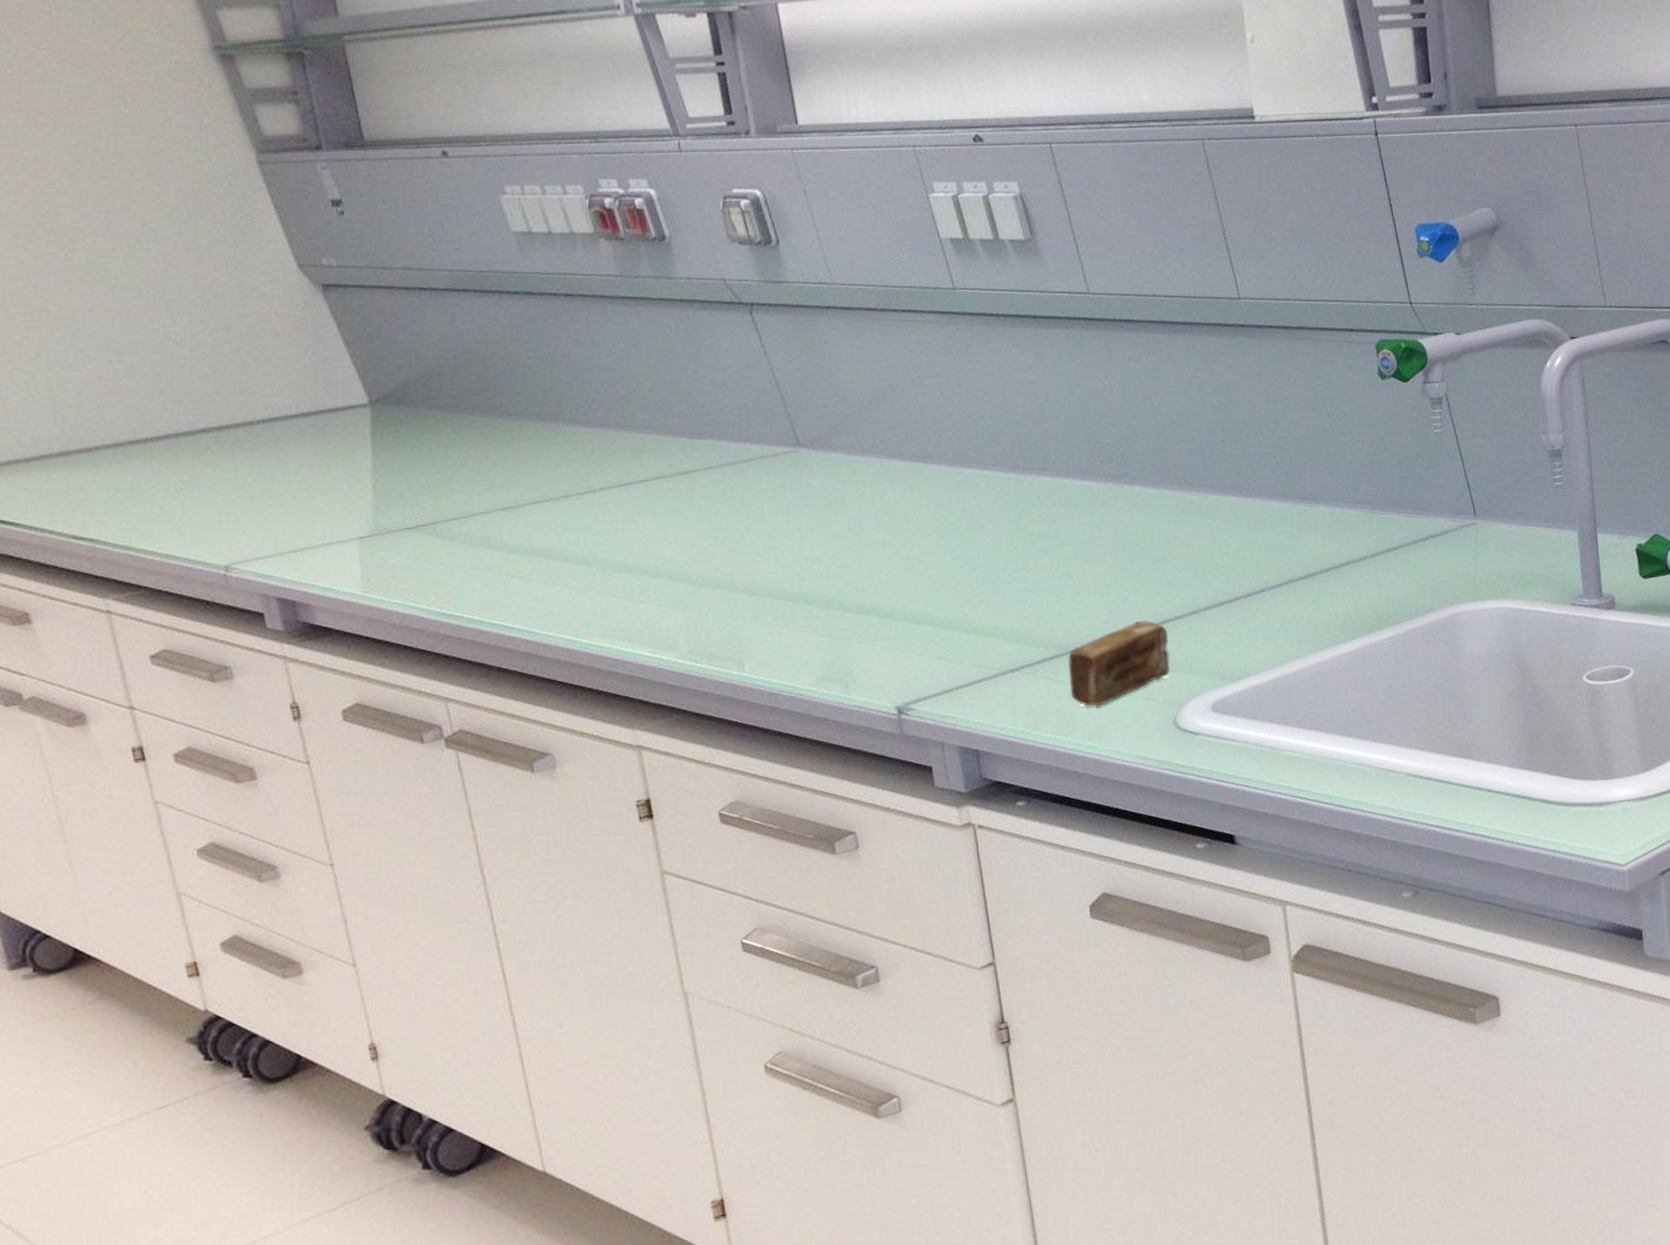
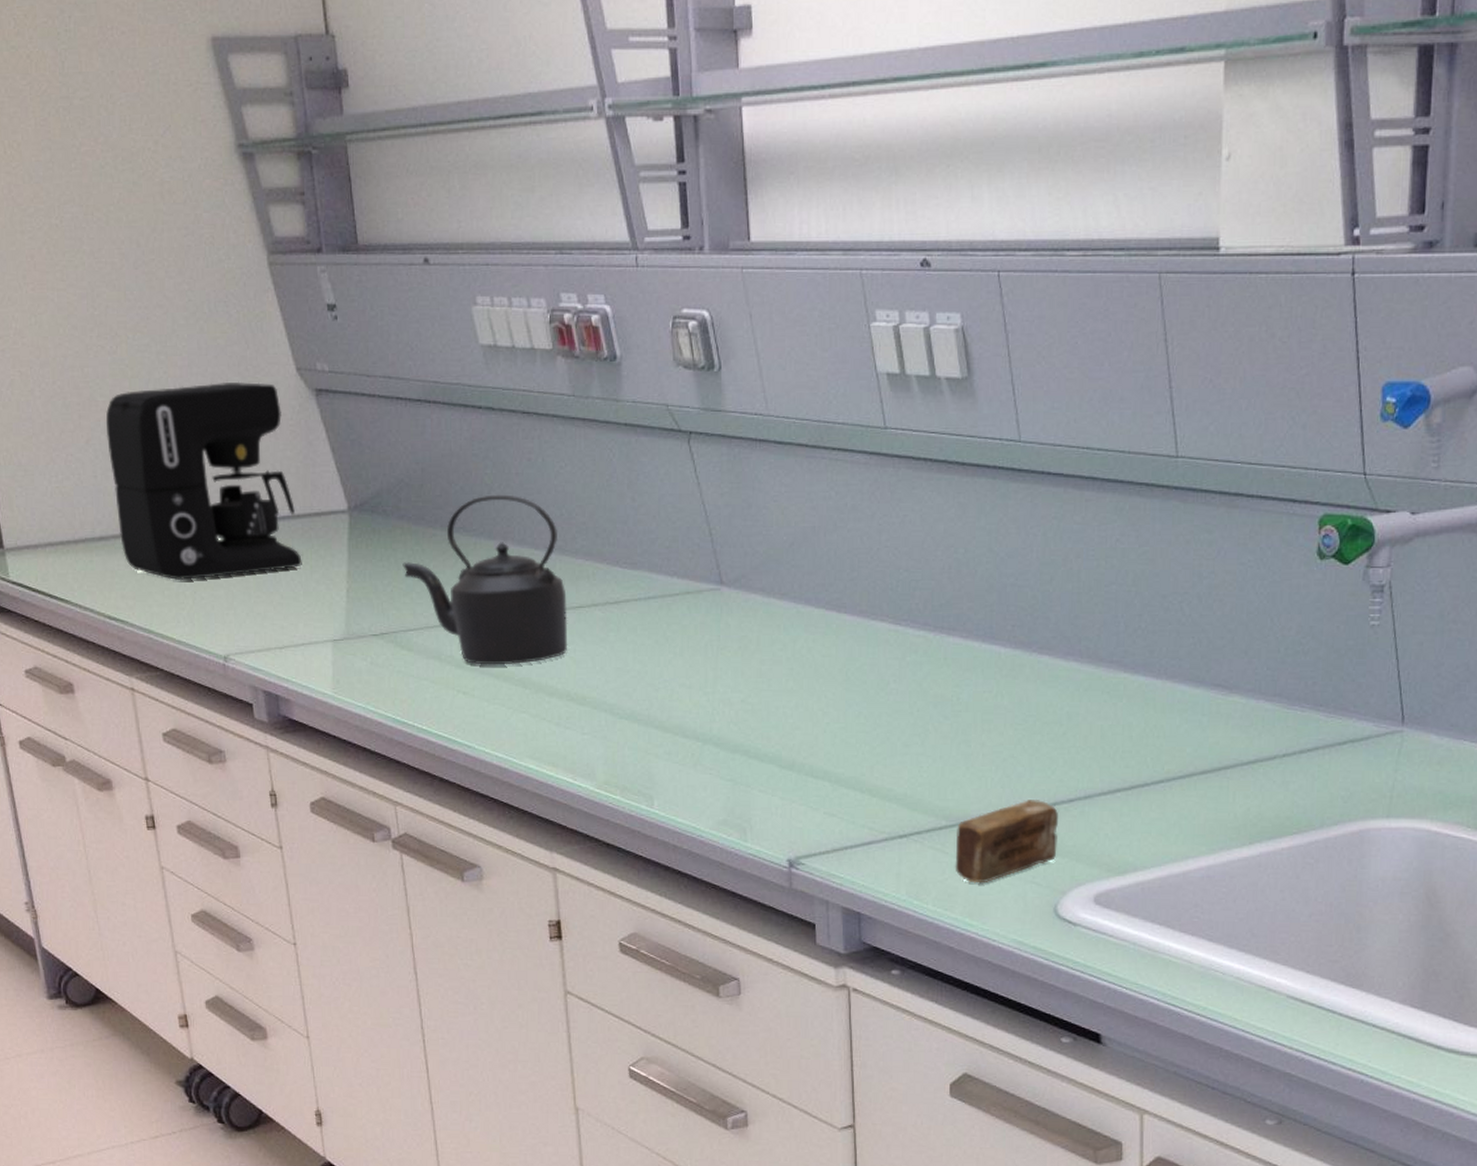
coffee maker: none [61,281,317,492] -> present [105,381,302,581]
kettle: none [438,375,635,549] -> present [402,494,568,665]

